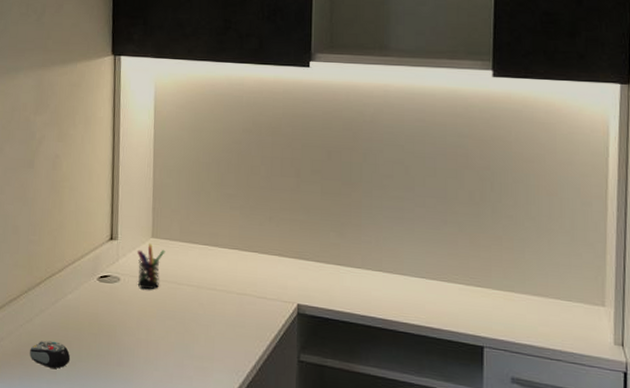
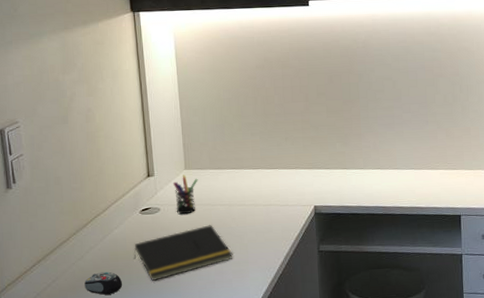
notepad: none [85,306,197,362] -> present [133,225,233,281]

